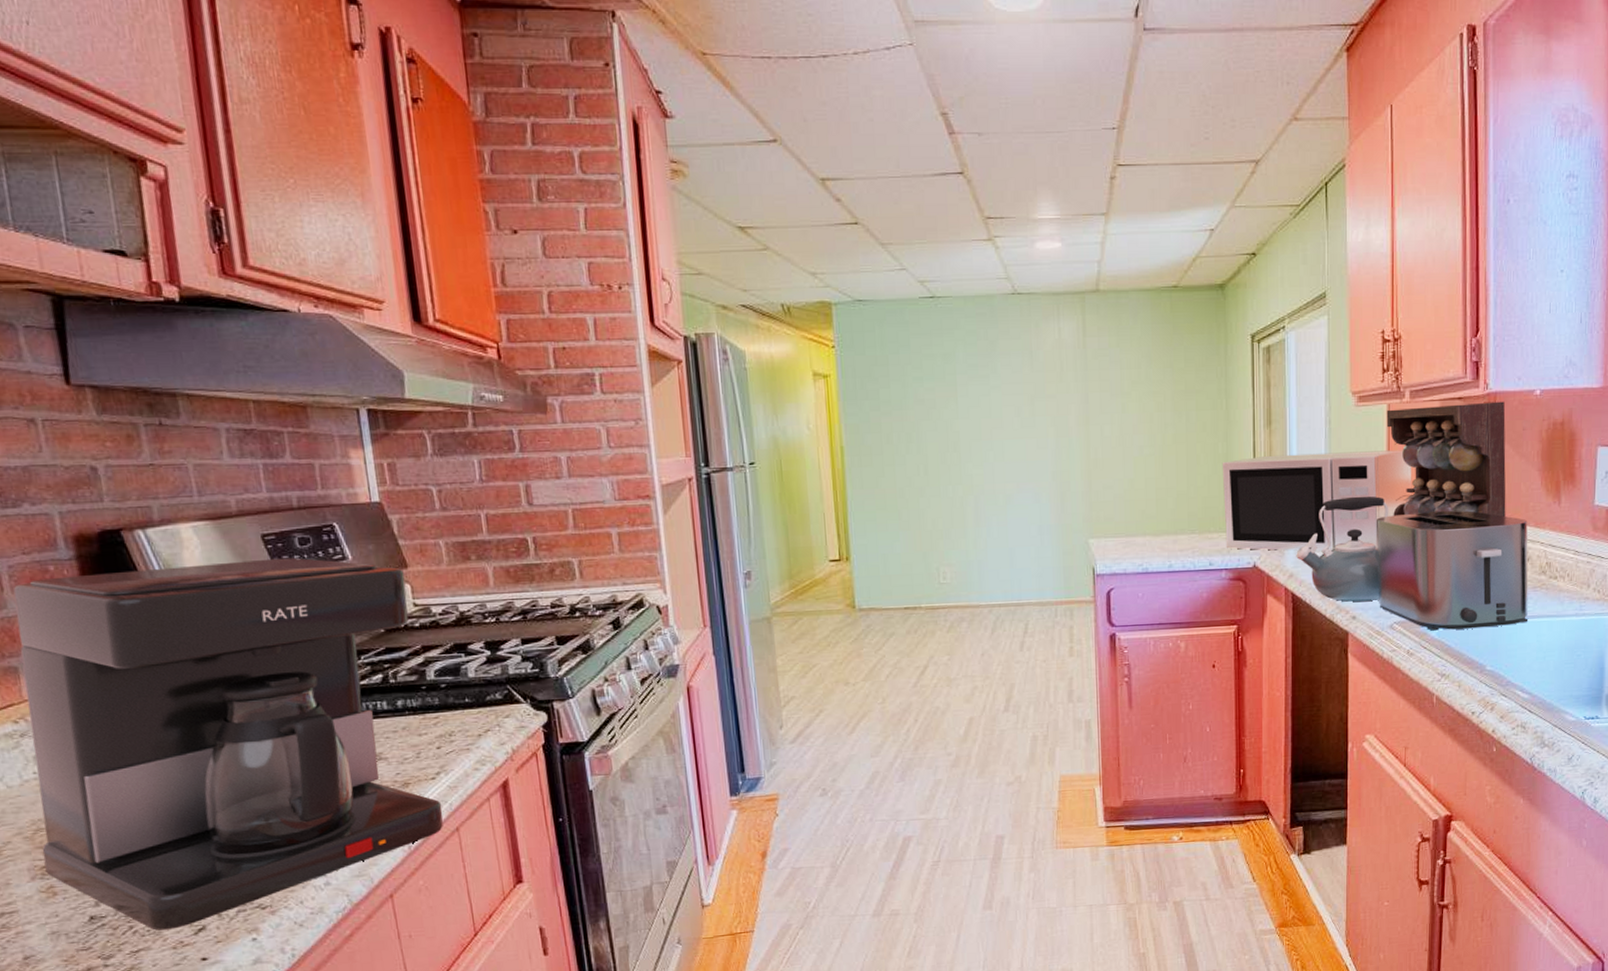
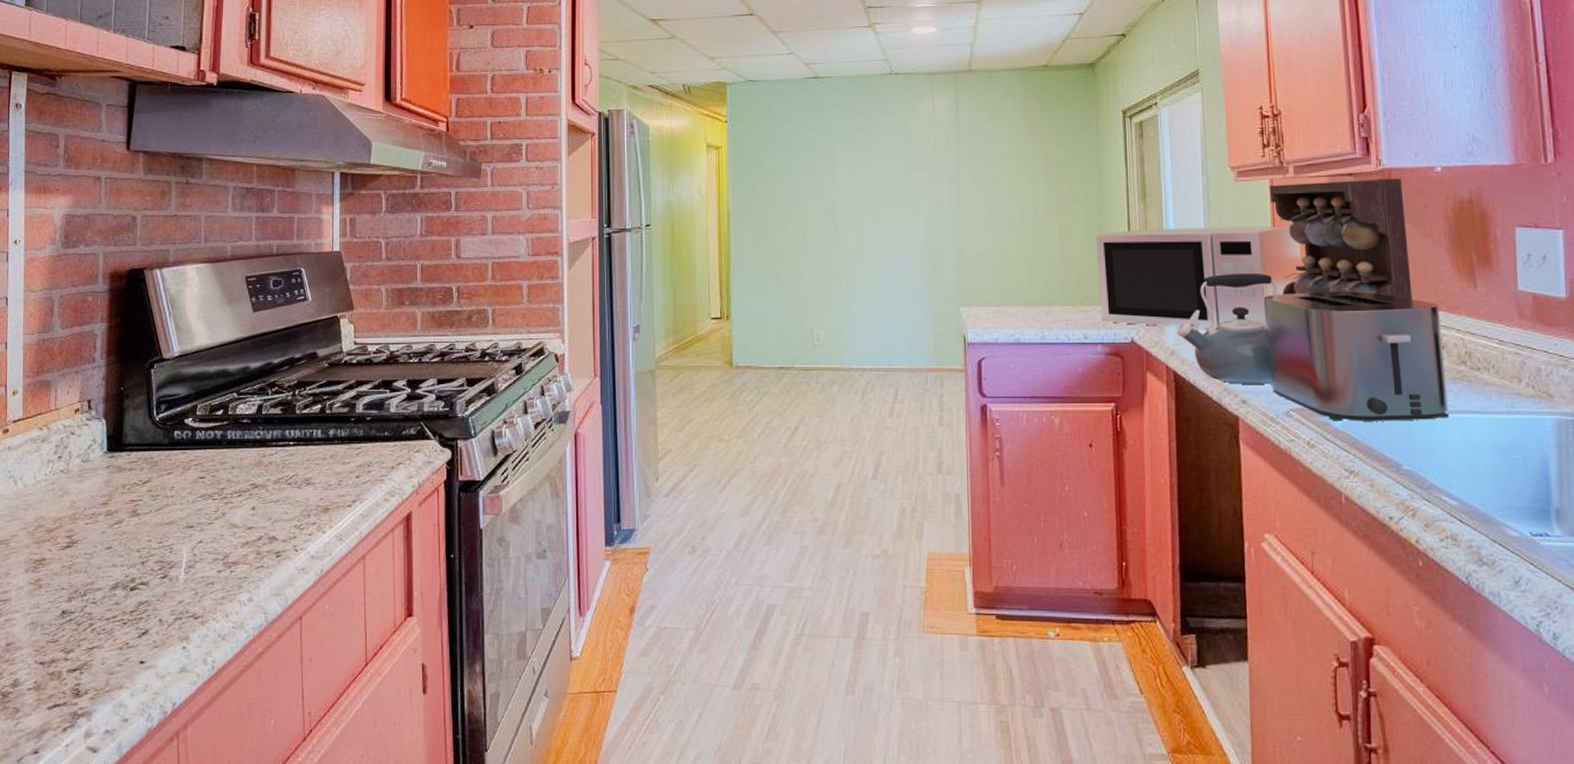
coffee maker: present [13,557,443,931] -> none [37,297,353,630]

